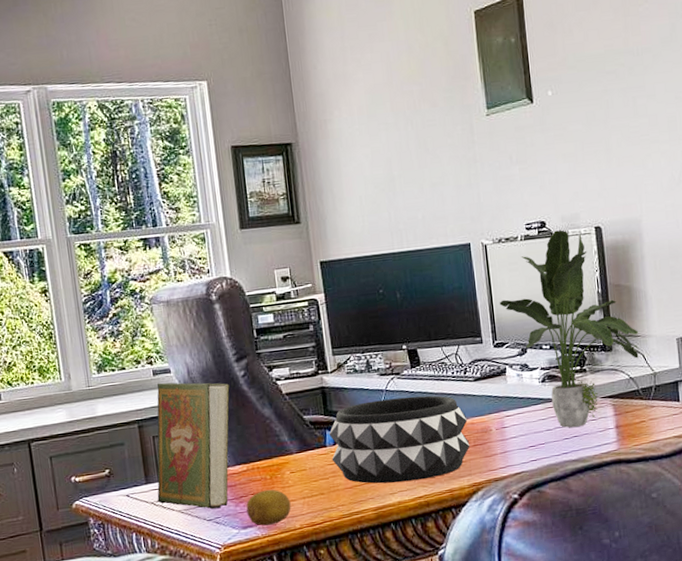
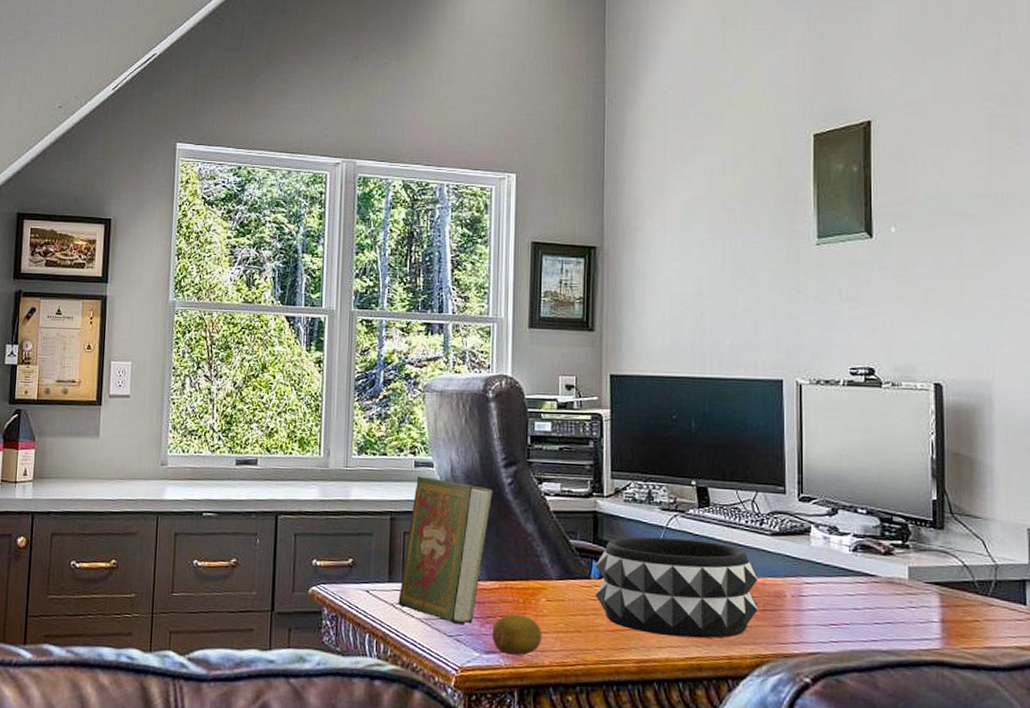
potted plant: present [499,230,639,428] -> none [810,380,980,613]

